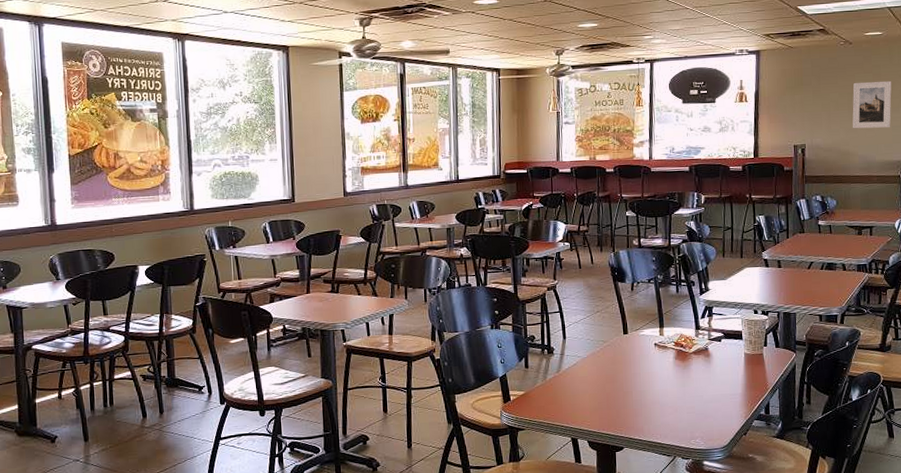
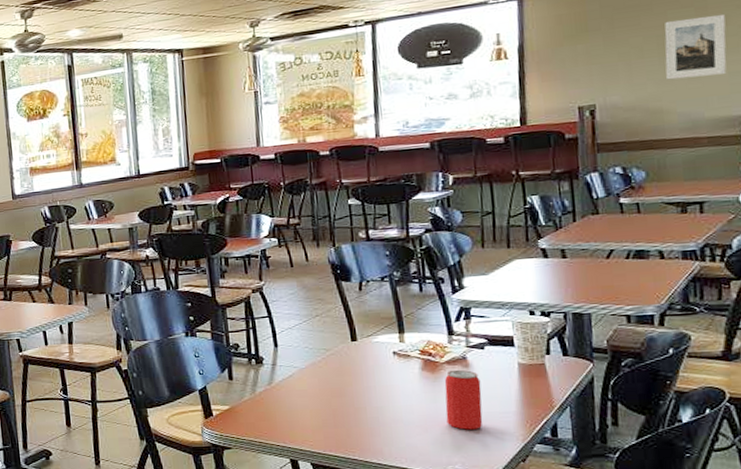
beverage can: none [691,358,718,409] -> present [444,369,483,430]

